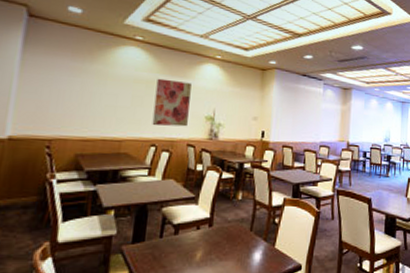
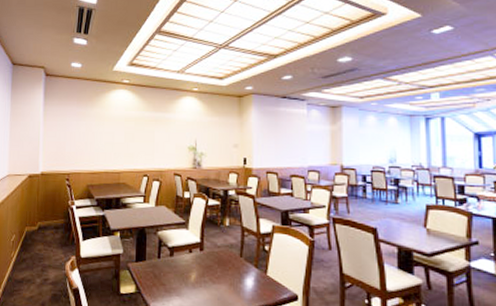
wall art: present [152,78,192,127] -> none [143,115,173,158]

